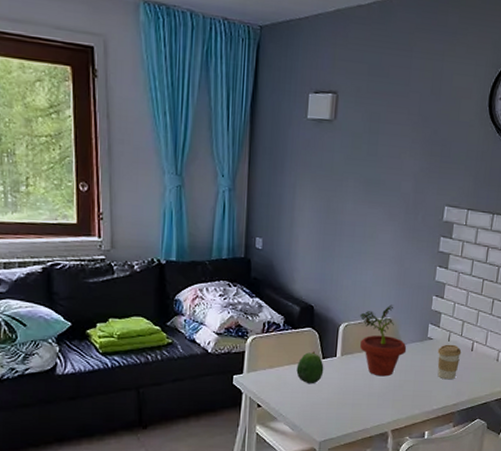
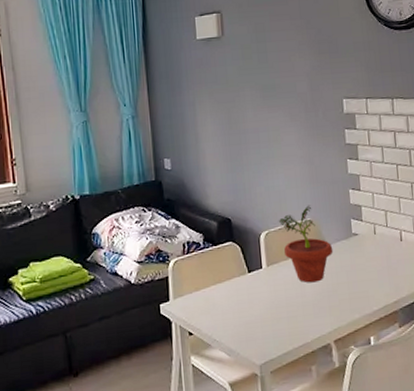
fruit: present [296,351,324,384] -> none [223,266,252,303]
coffee cup: present [437,344,462,380] -> none [365,237,391,276]

